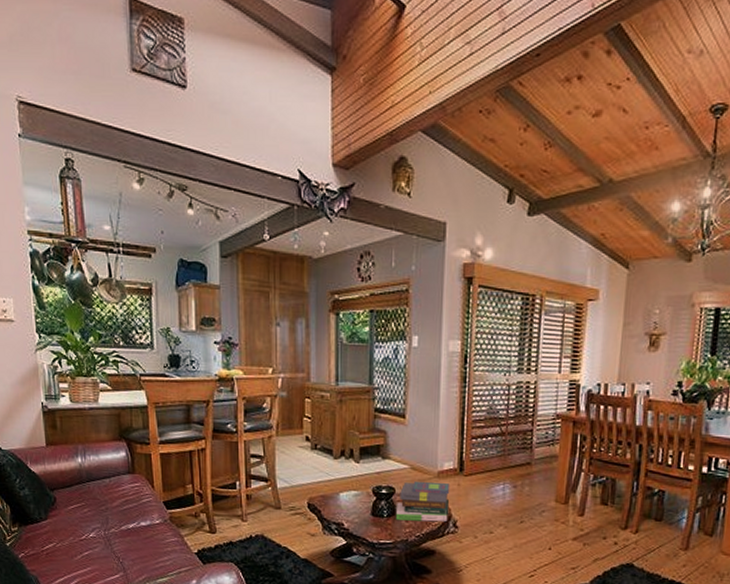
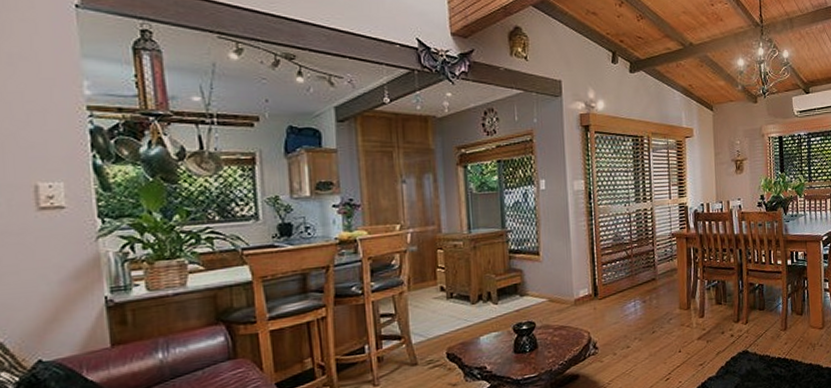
books: present [396,480,450,522] -> none [538,309,589,352]

